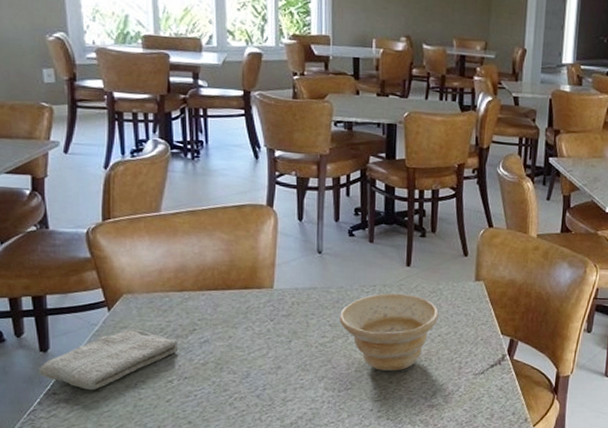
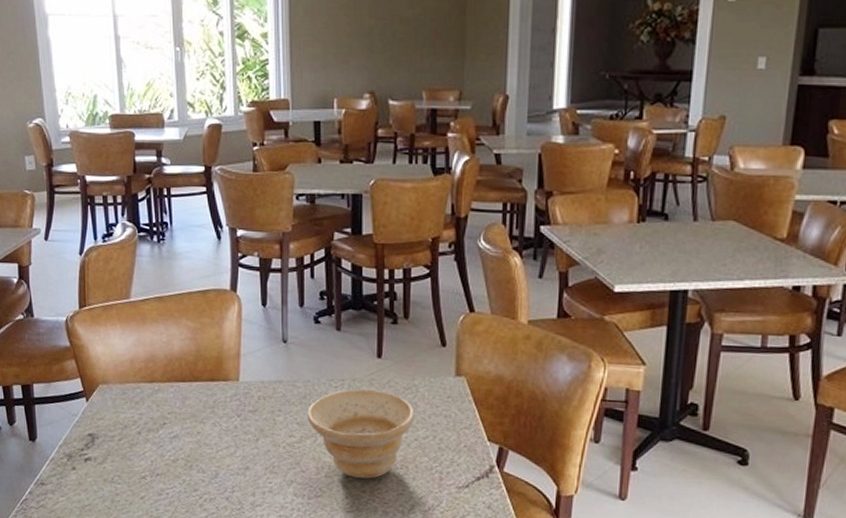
washcloth: present [37,328,179,390] -> none [28,420,151,482]

